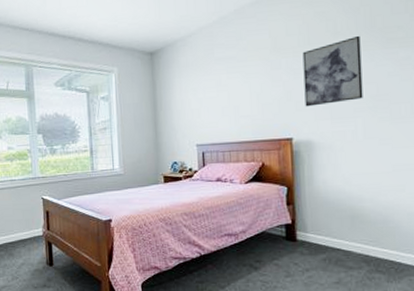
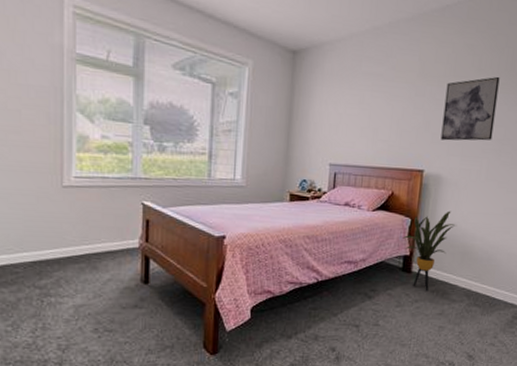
house plant: none [281,174,339,259] -> present [402,211,456,291]

